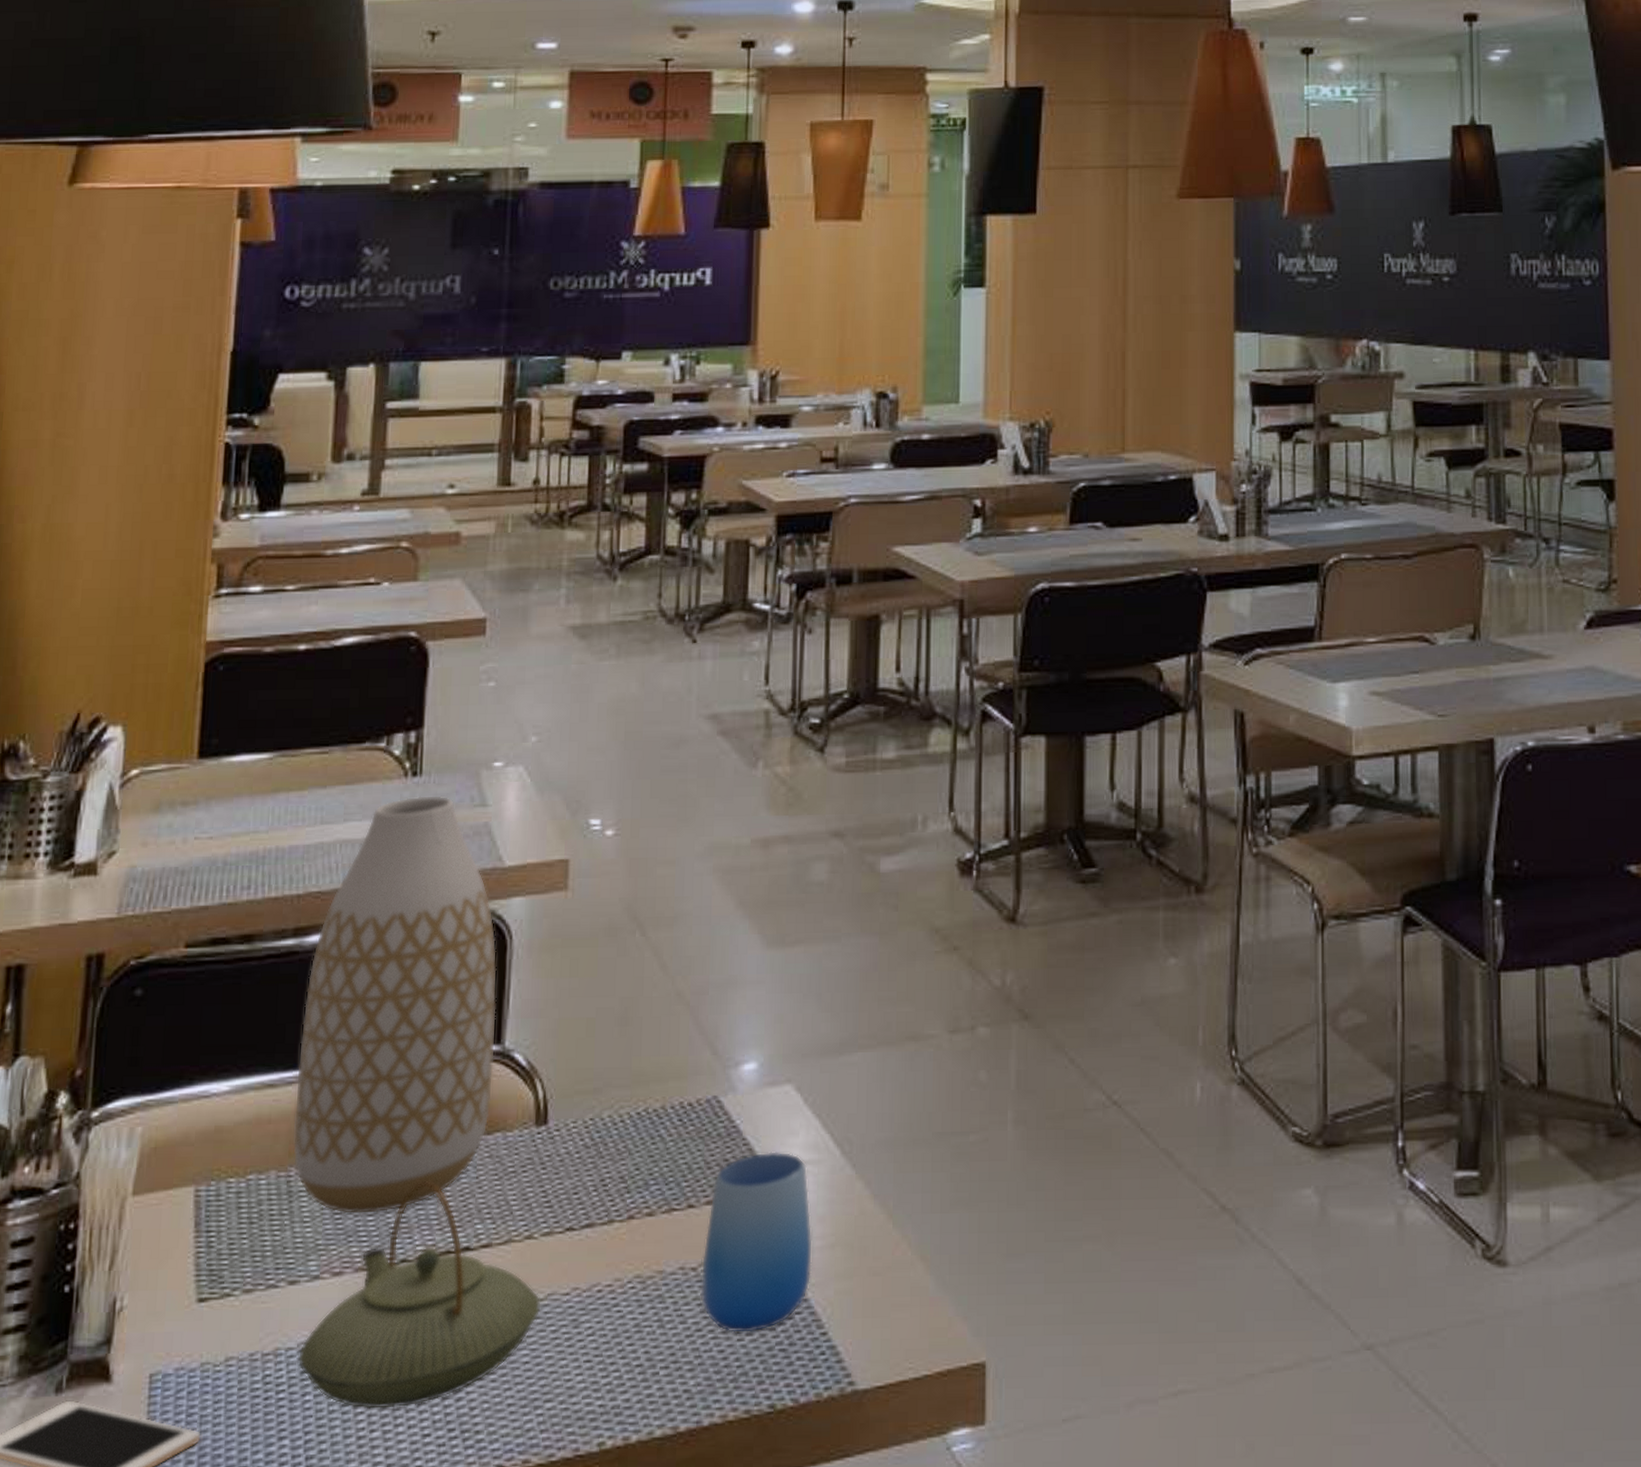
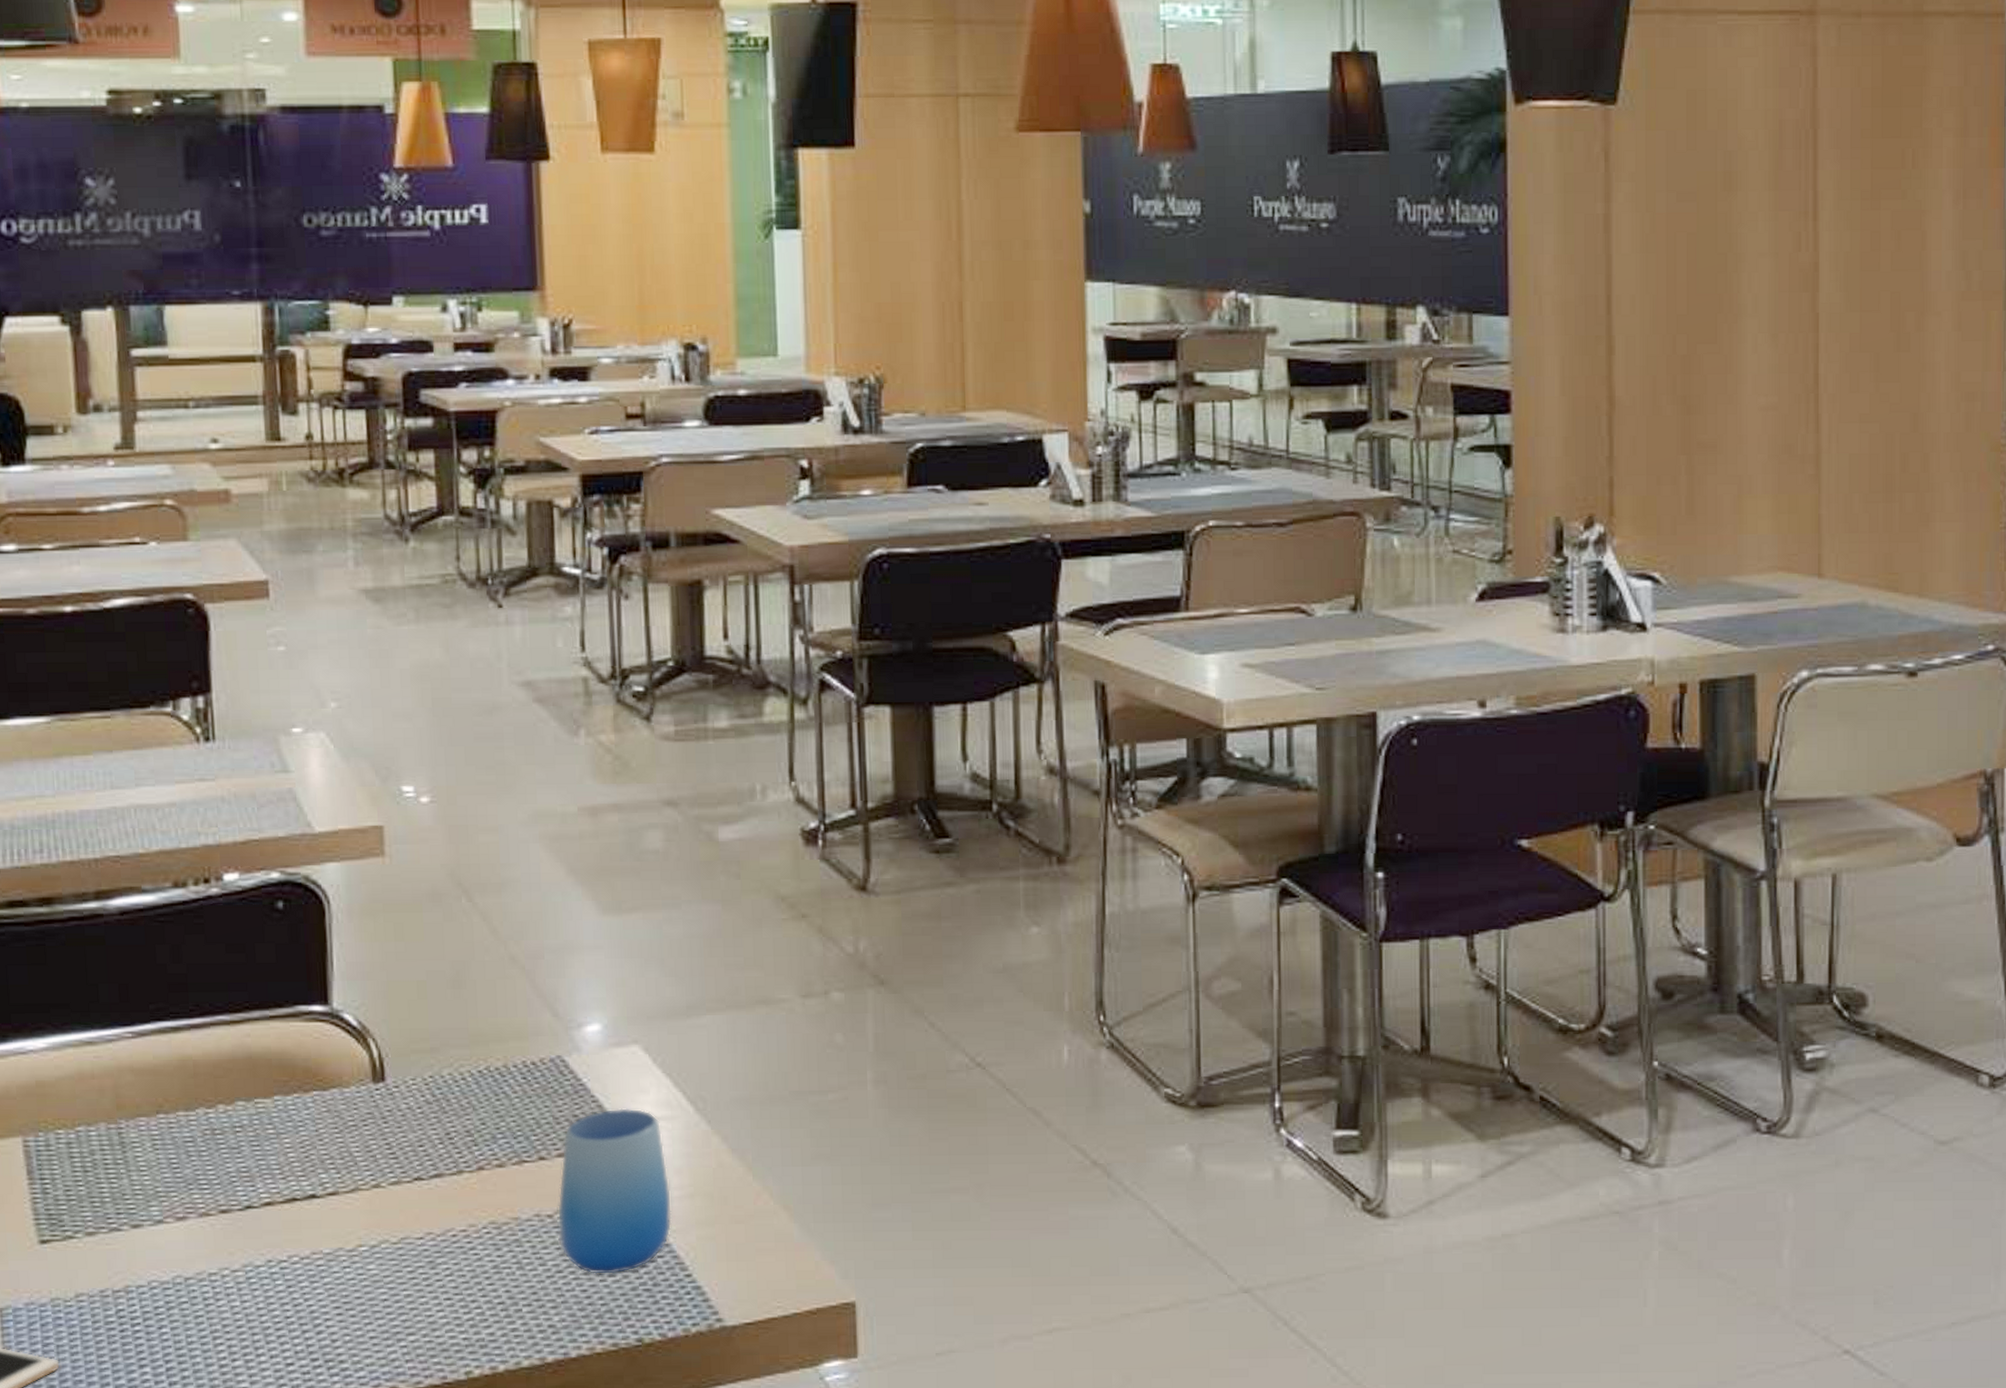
vase: present [292,794,498,1215] -> none [115,760,325,1164]
teapot: present [297,1181,541,1410] -> none [149,1134,395,1342]

